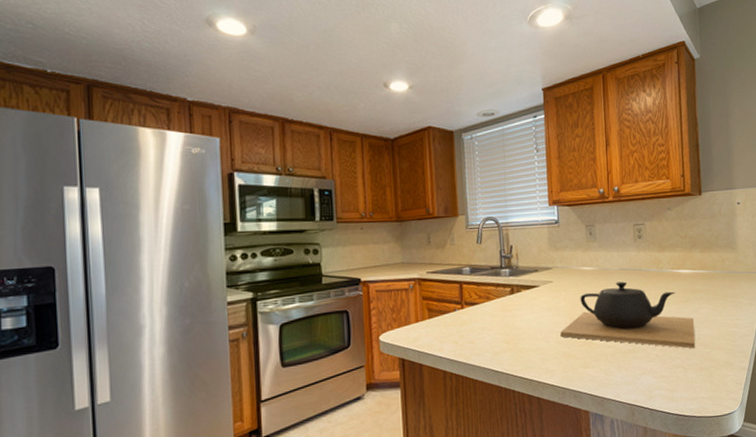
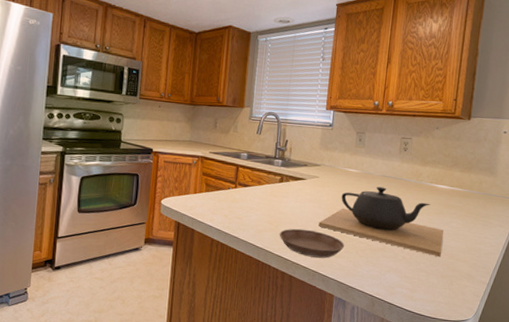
saucer: none [518,342,593,373] -> present [279,228,345,258]

